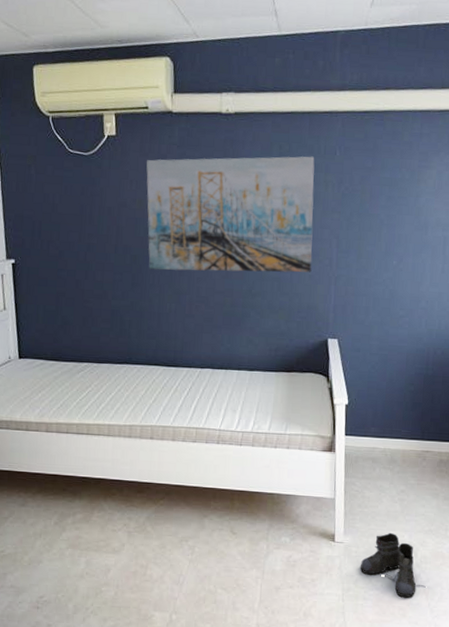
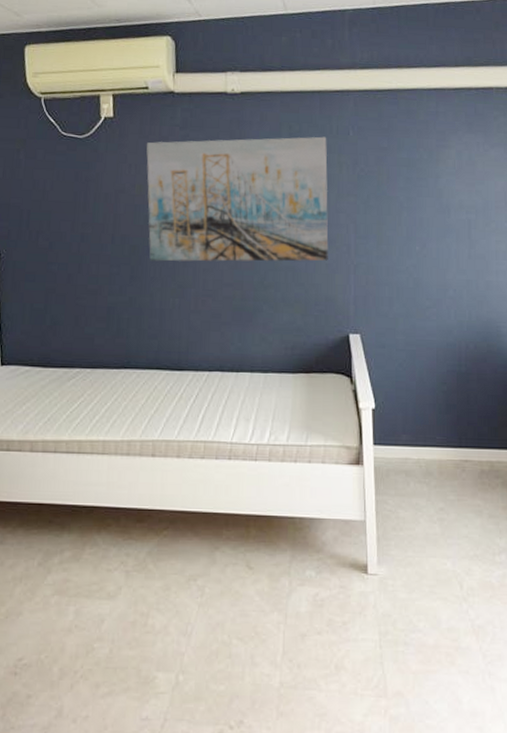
boots: present [360,532,426,598] -> none [398,559,475,641]

